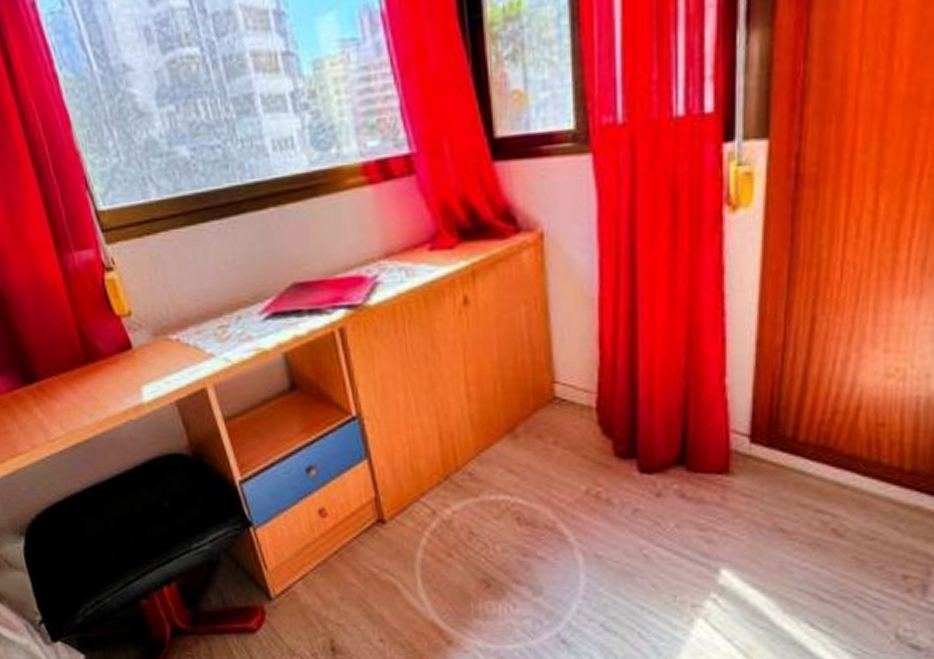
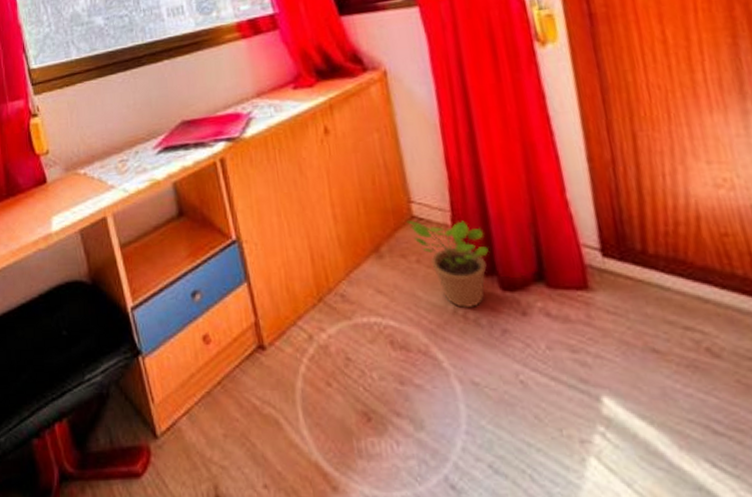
potted plant: none [547,400,632,489] -> present [406,220,489,309]

